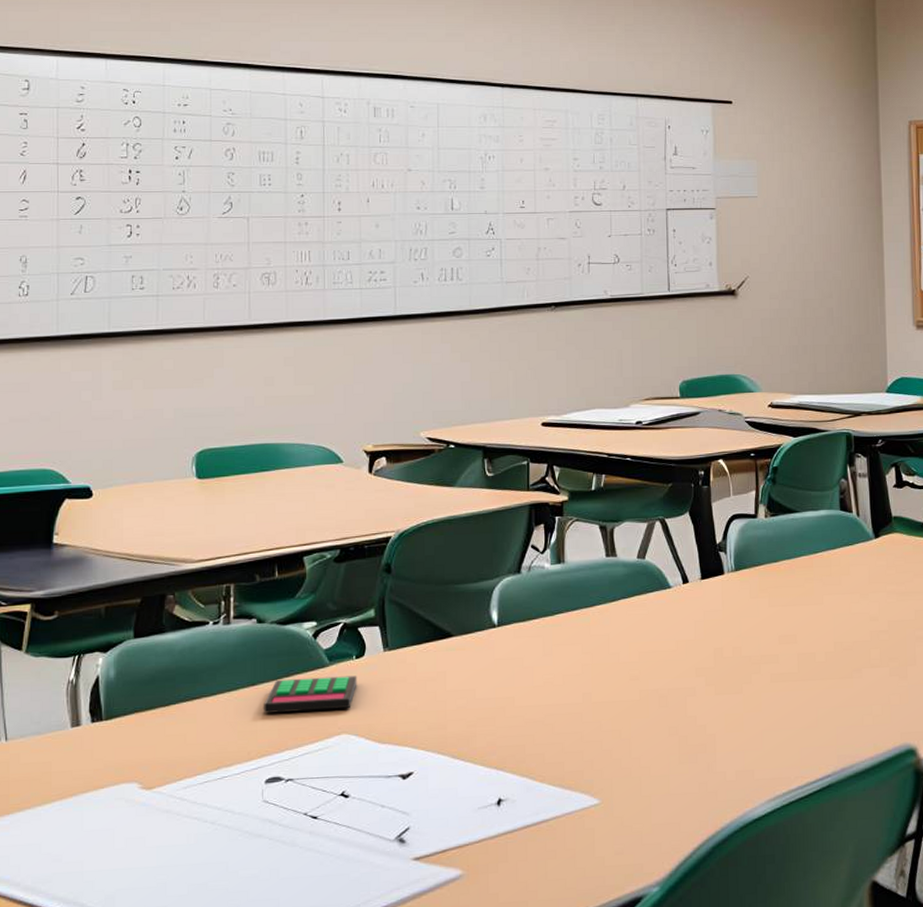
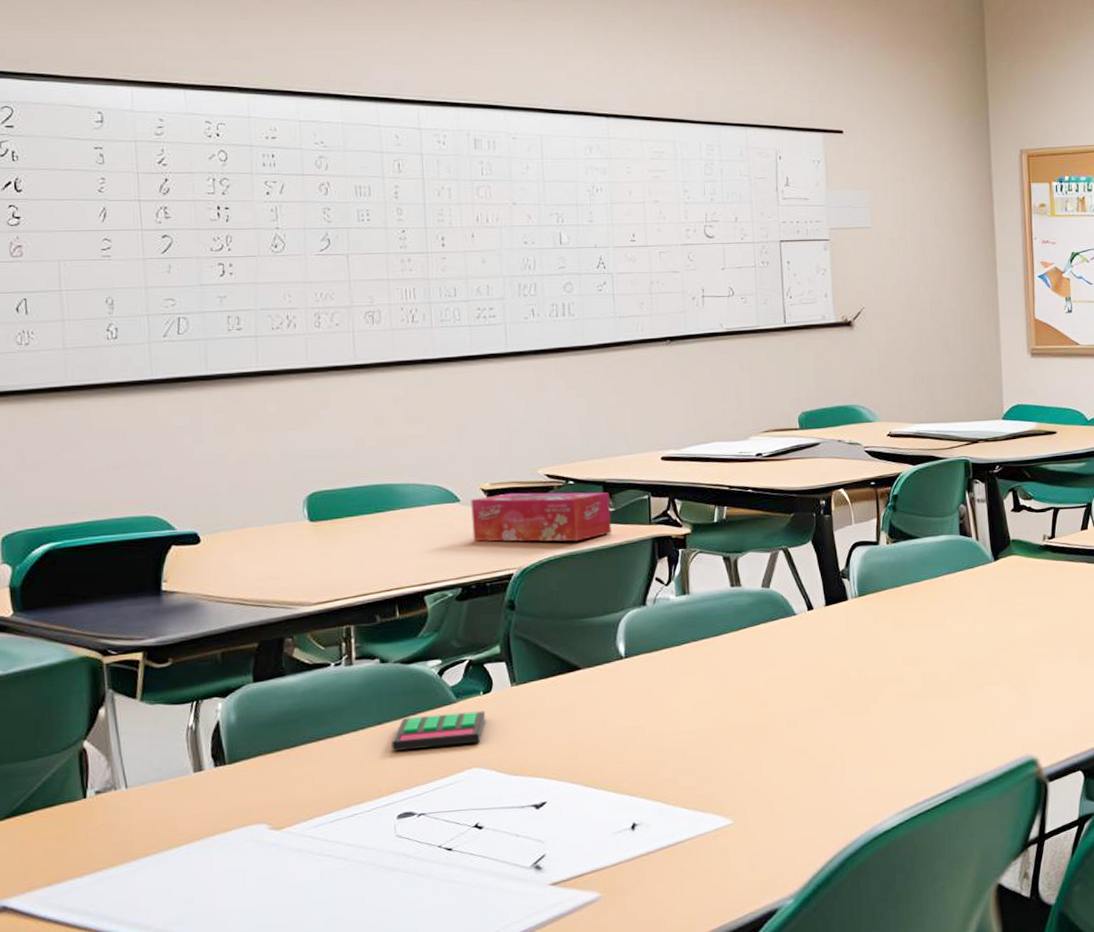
tissue box: none [353,455,489,506] -> present [471,492,611,542]

